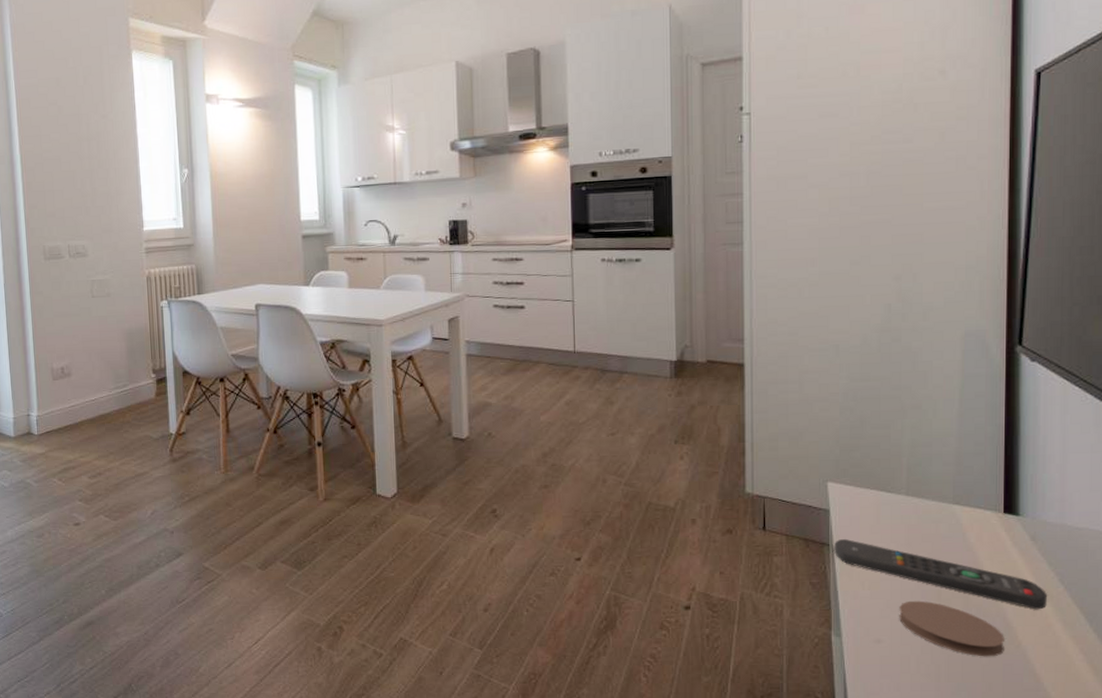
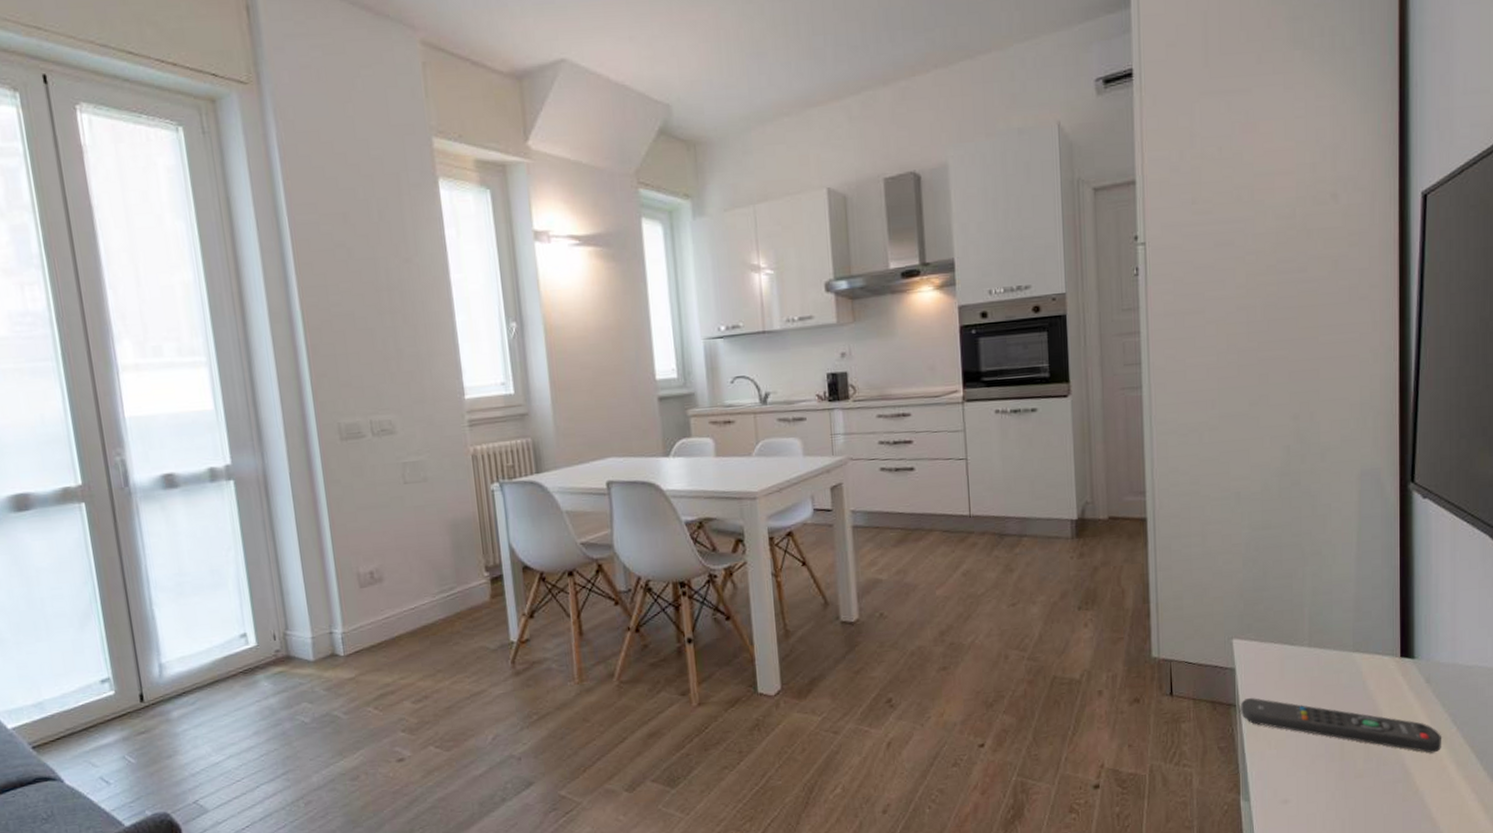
coaster: present [899,600,1004,657] -> none [1304,755,1403,807]

